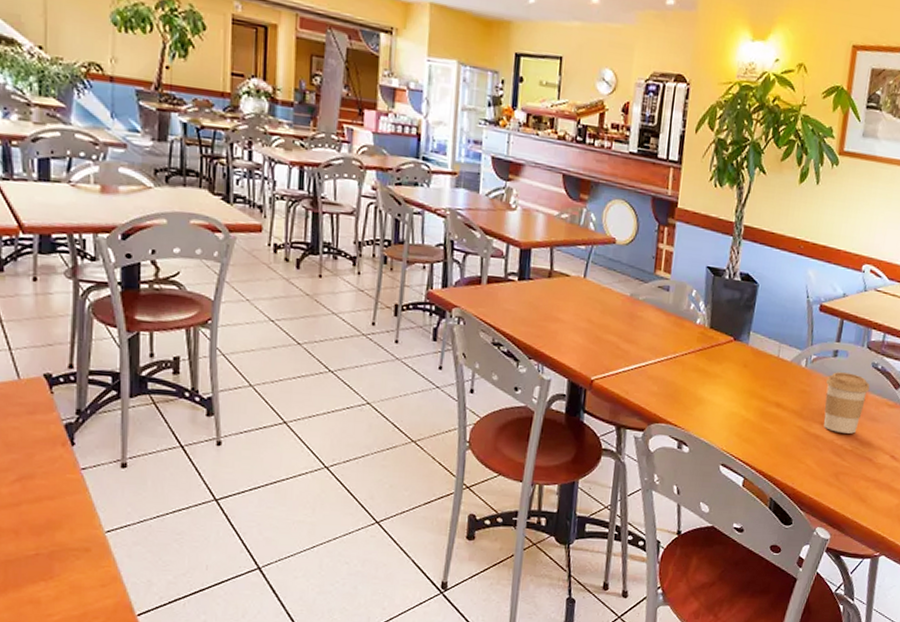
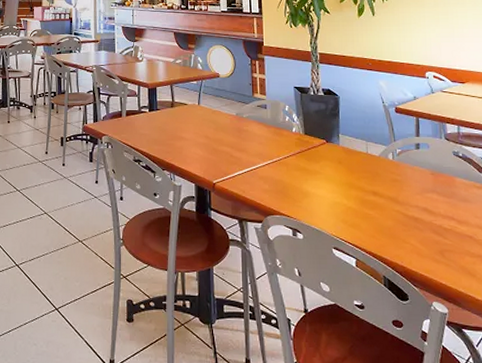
coffee cup: present [824,372,870,434] -> none [414,162,456,214]

